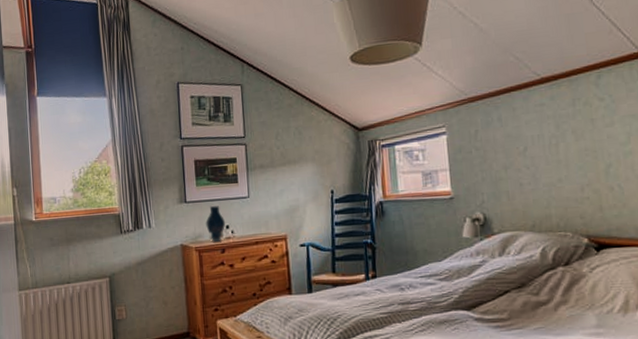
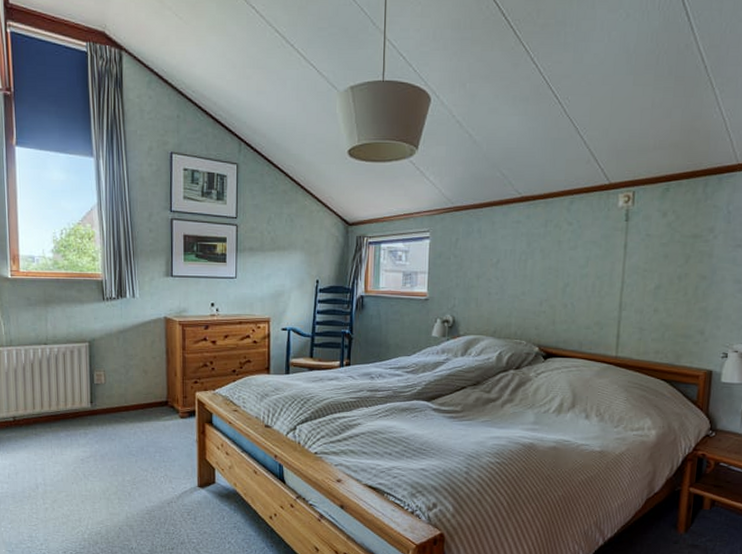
vase: present [206,206,226,242] -> none [191,283,211,318]

